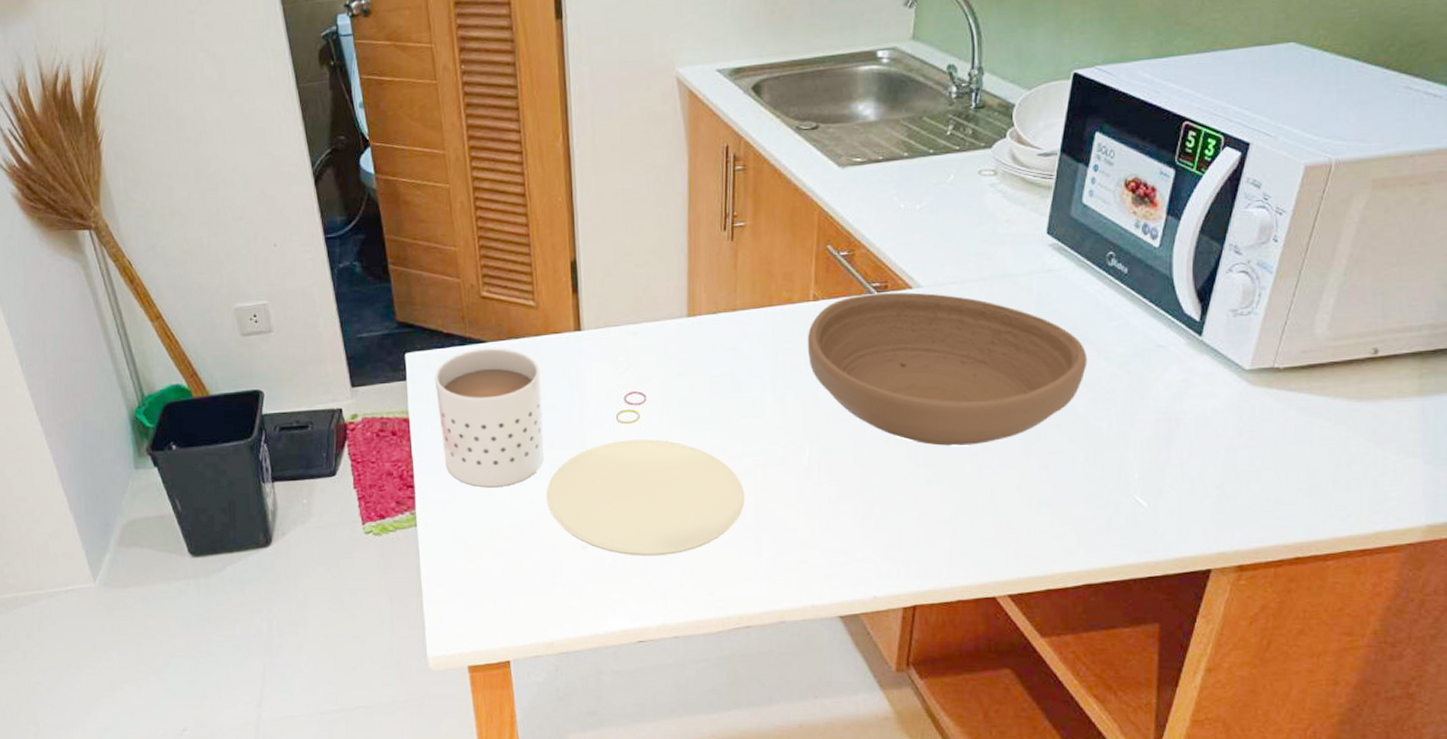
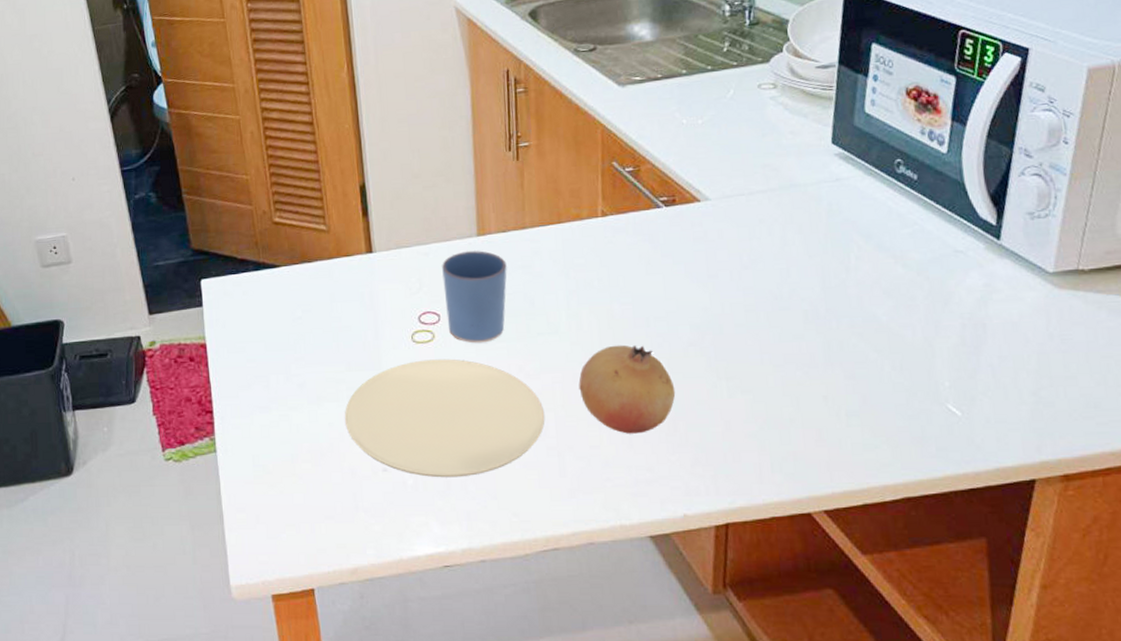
mug: present [434,348,545,488] -> none [230,272,341,412]
mug: none [650,332,715,425] -> present [442,250,507,344]
fruit: none [780,430,874,517] -> present [578,344,676,434]
bowl: present [807,292,1088,446] -> none [598,205,885,358]

